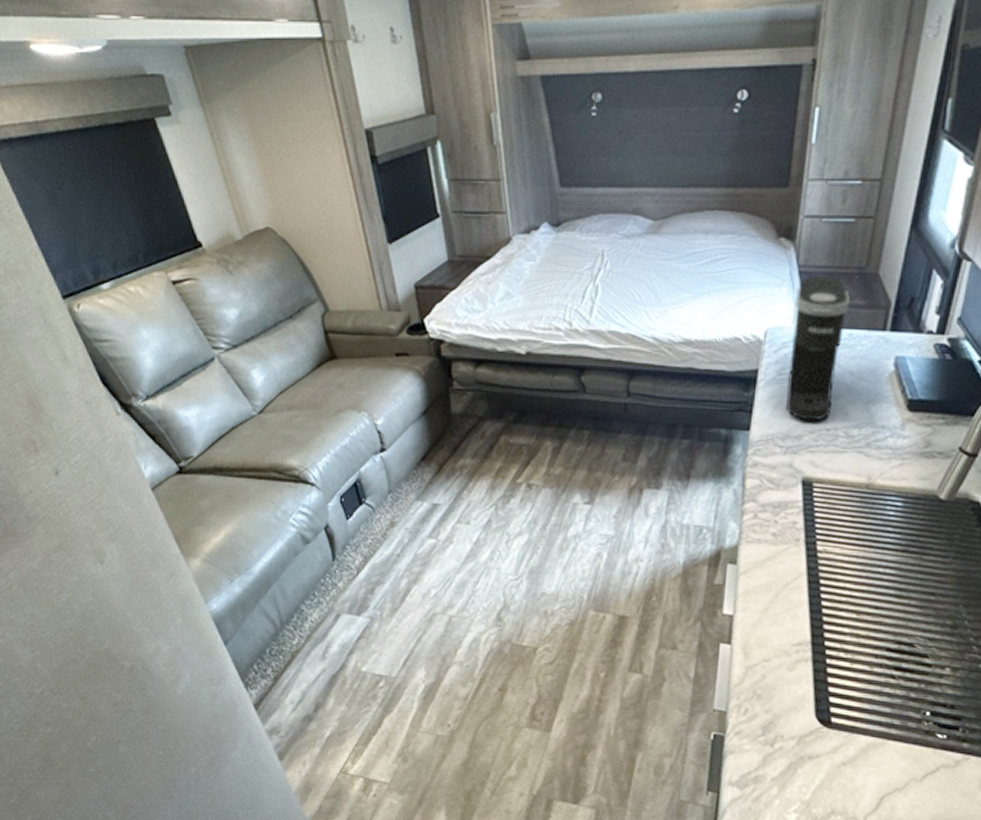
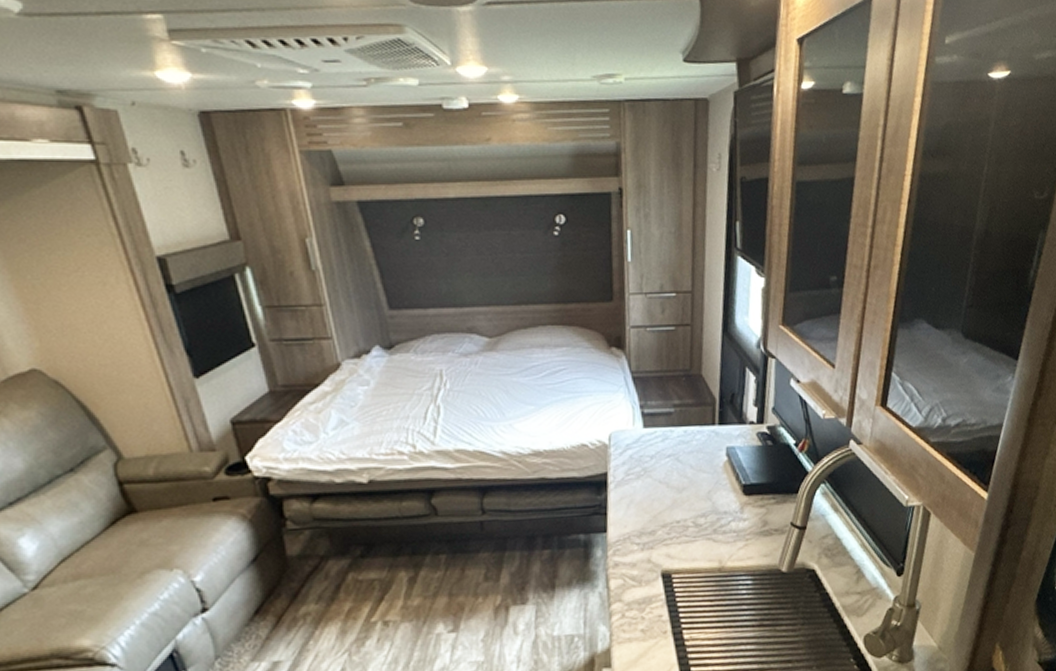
coffee maker: present [786,277,850,421] -> none [632,381,681,516]

